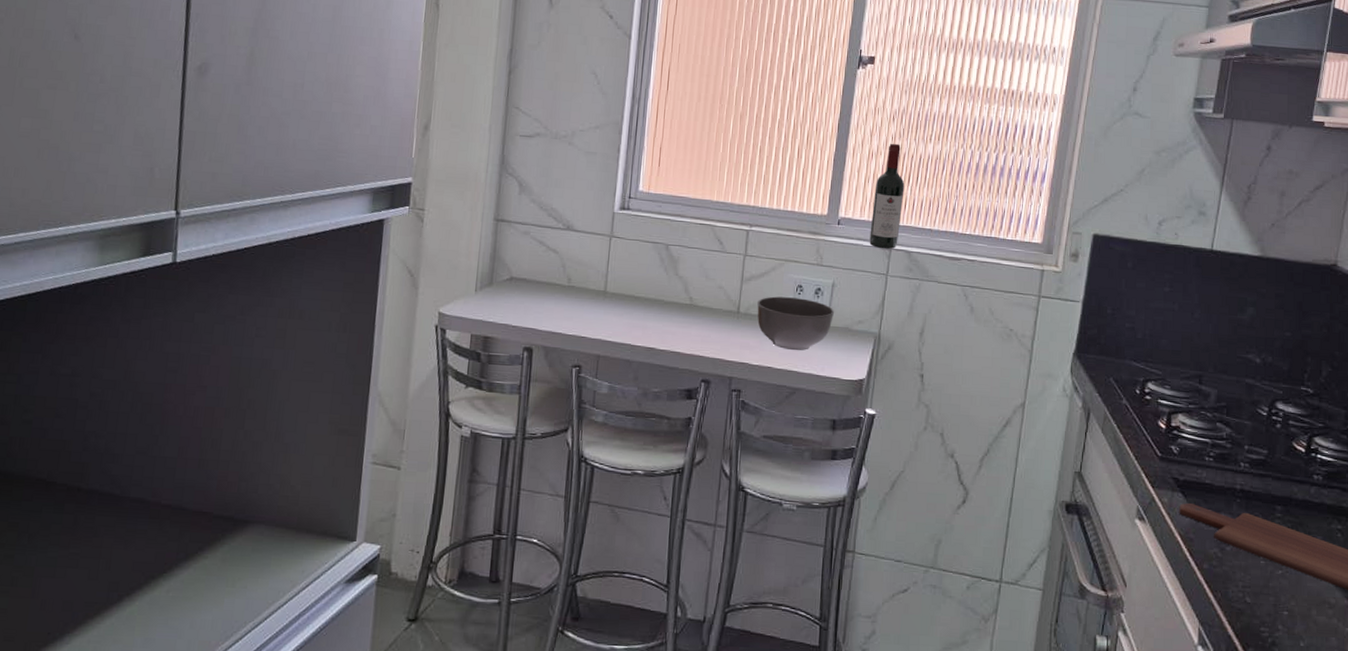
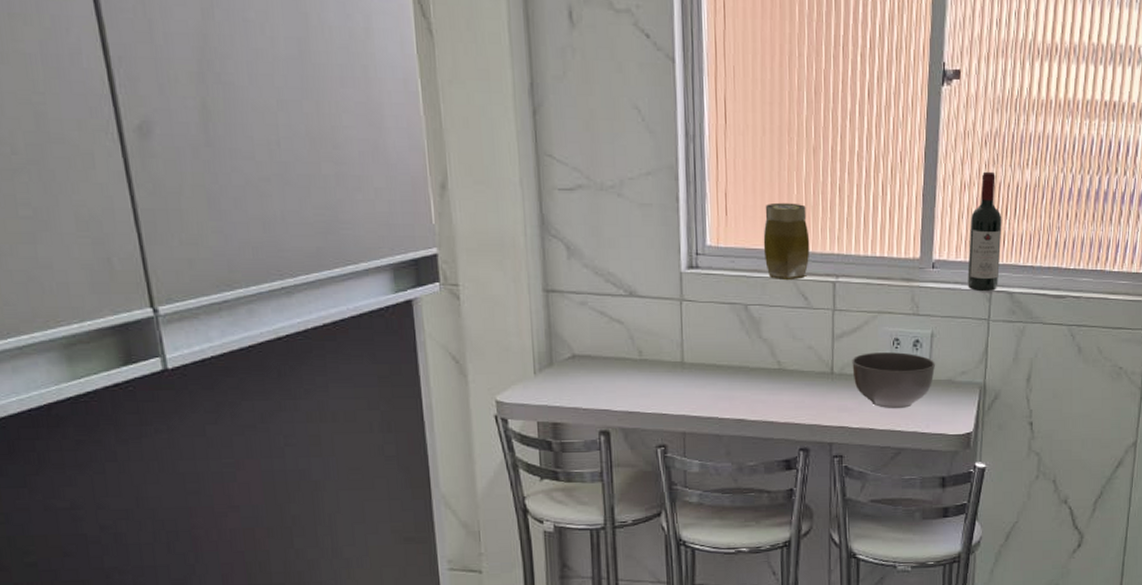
jar: none [688,158,730,227] -> present [763,202,810,281]

